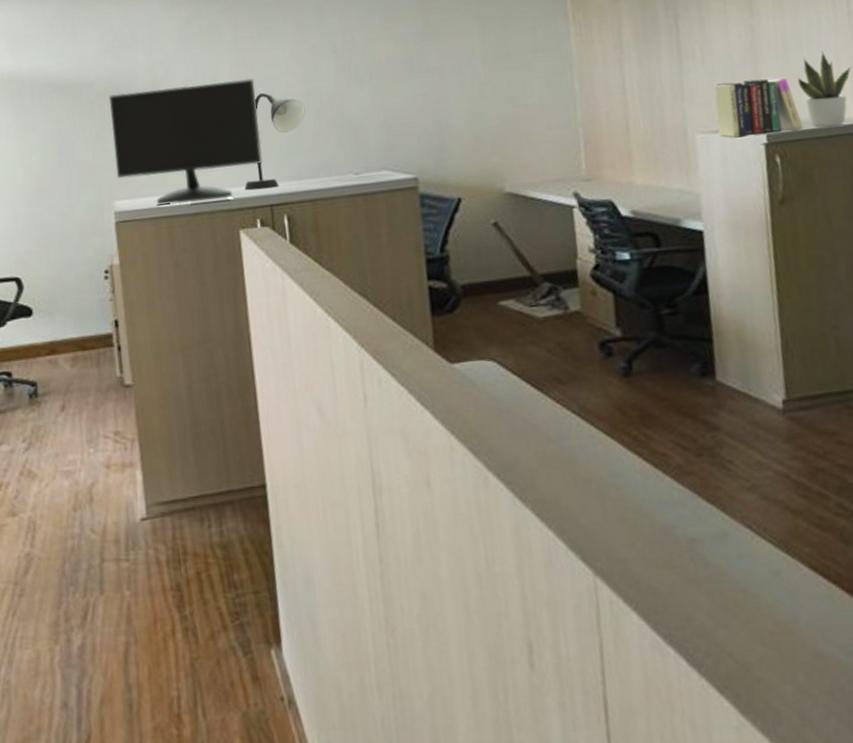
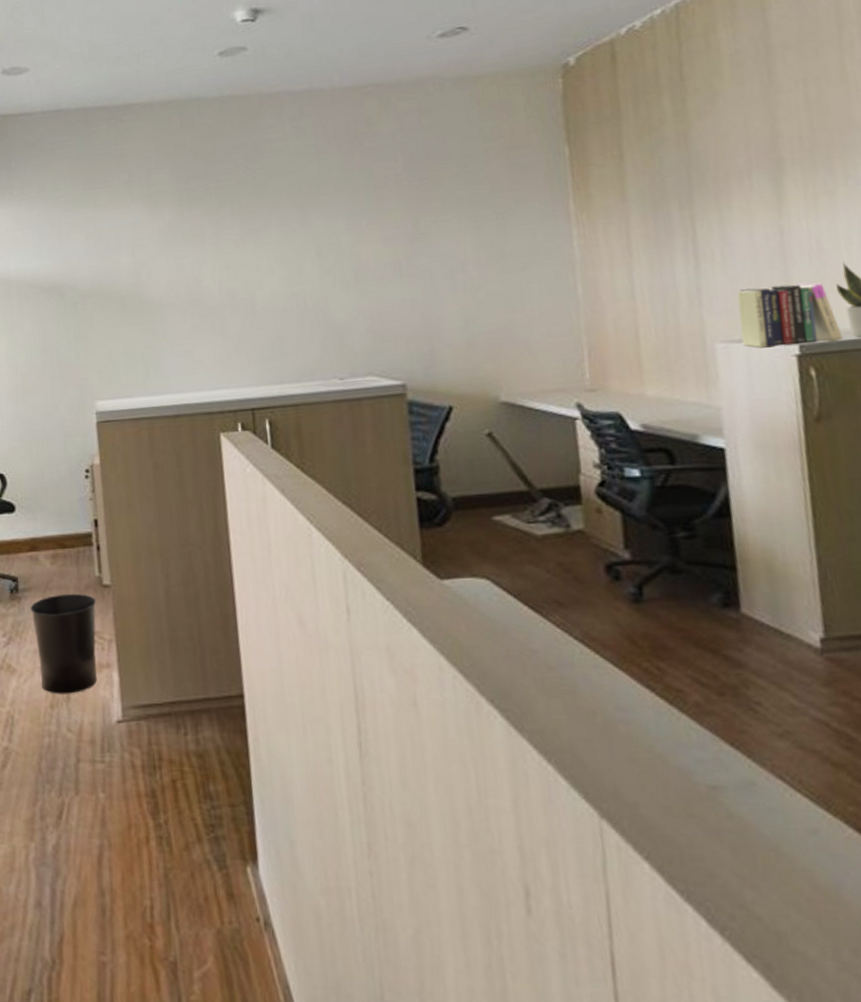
waste bin: none [50,394,120,496] -> present [30,593,97,694]
computer monitor: present [109,77,263,205] -> none [93,280,244,406]
desk lamp: present [244,92,306,191] -> none [225,295,289,394]

